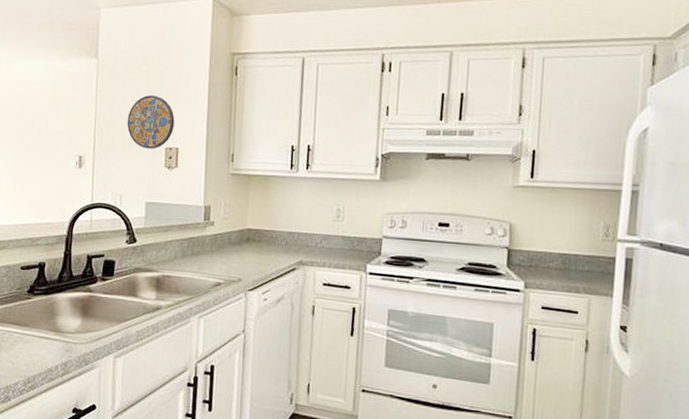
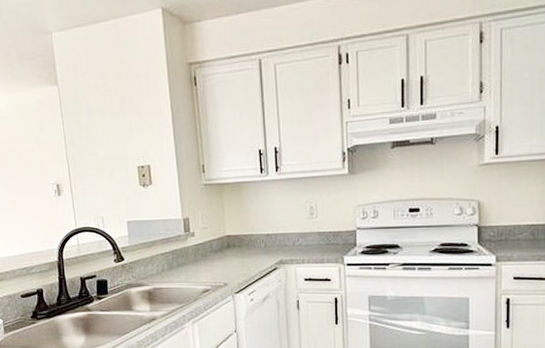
manhole cover: present [127,94,175,149] -> none [96,115,143,170]

